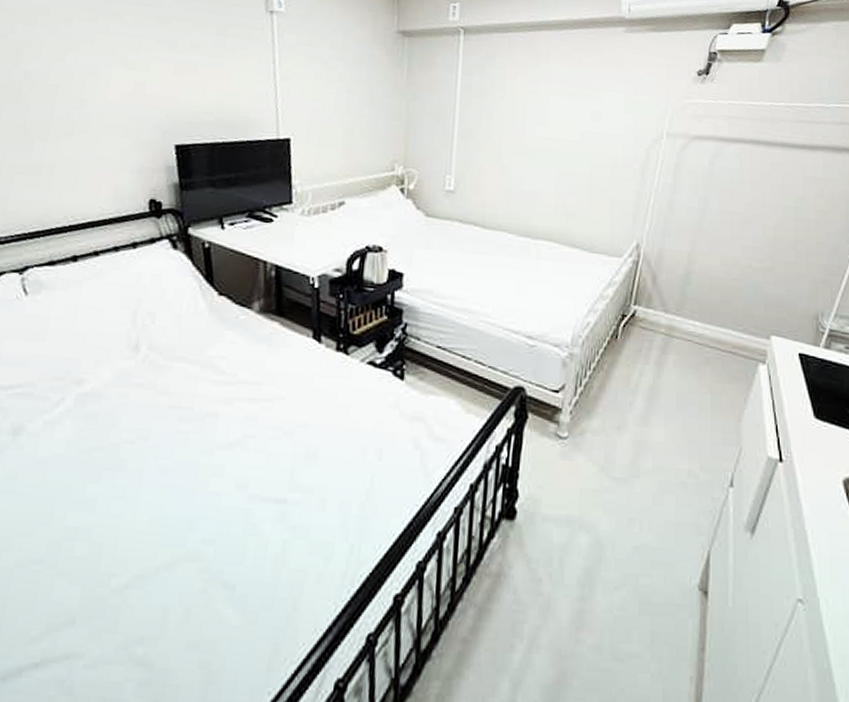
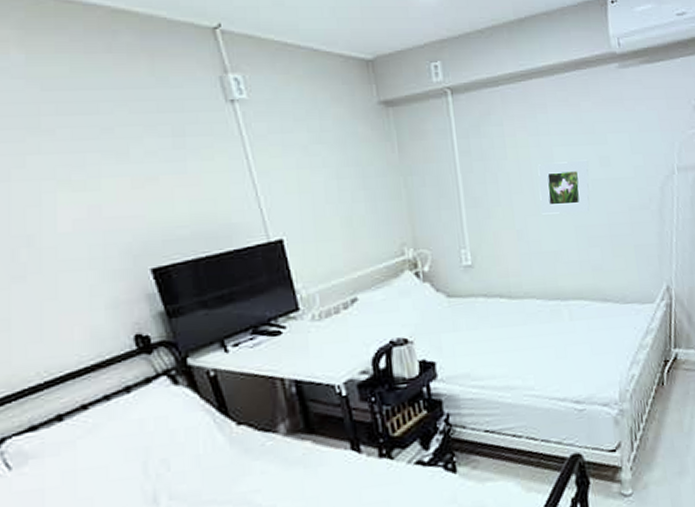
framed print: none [528,109,581,161] -> present [538,159,590,215]

